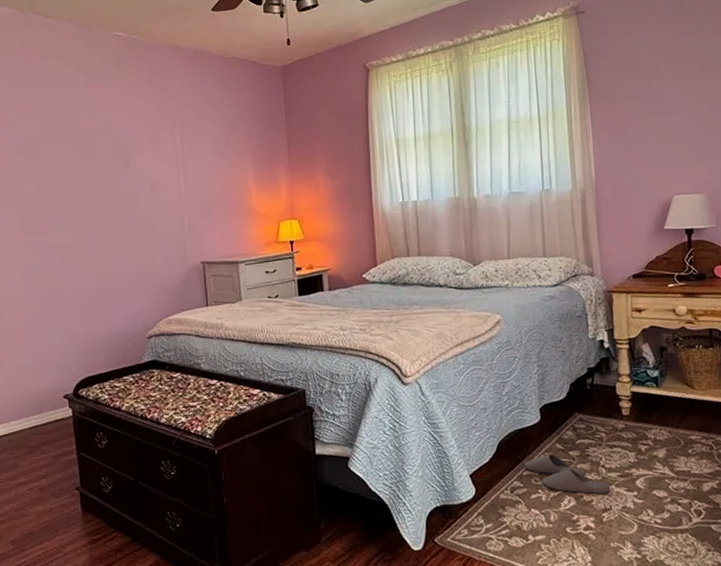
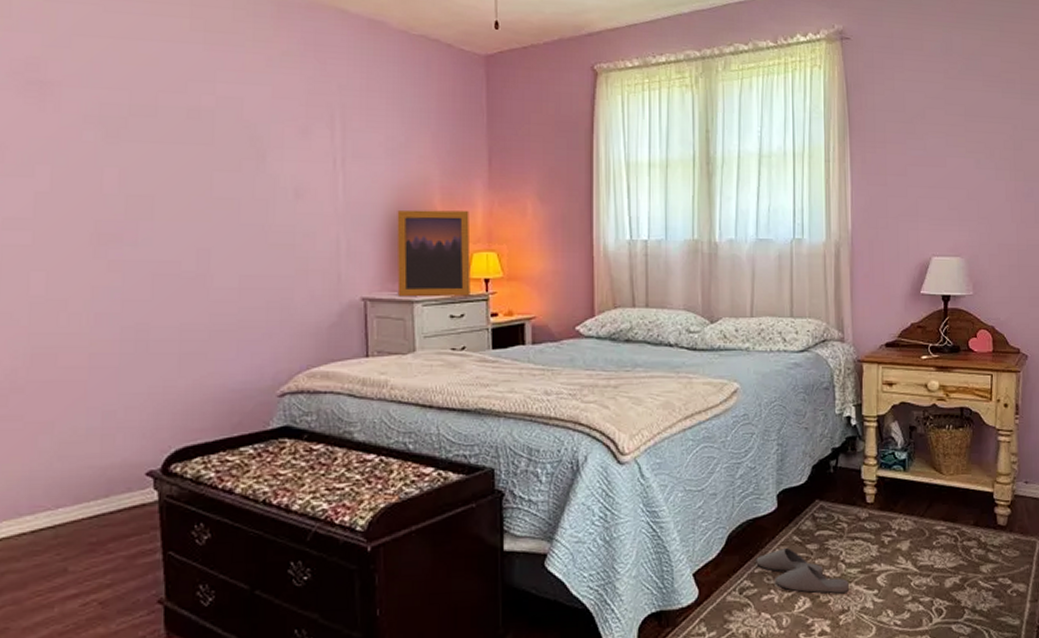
picture frame: none [223,189,280,259] -> present [397,209,471,297]

